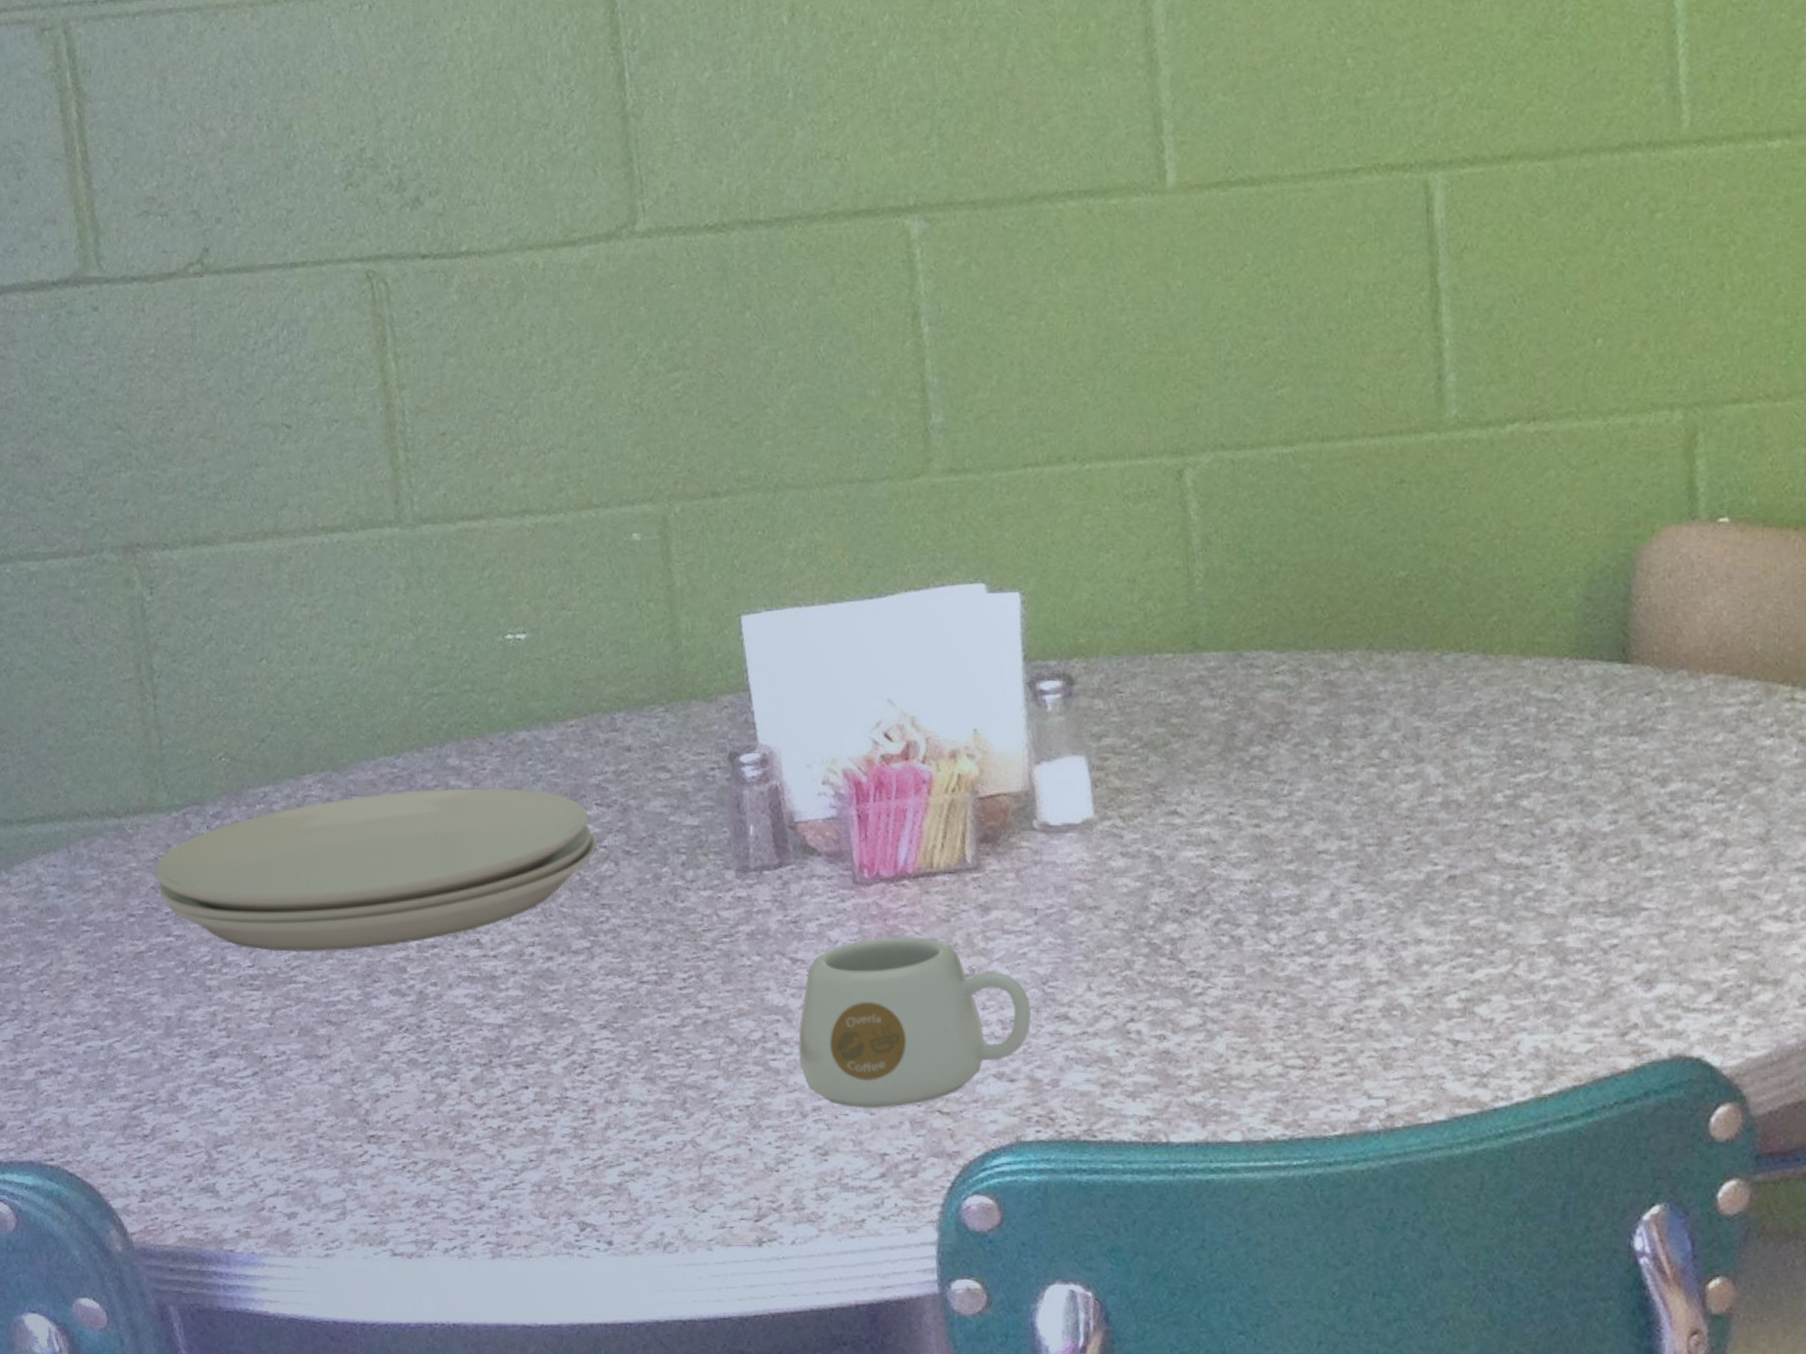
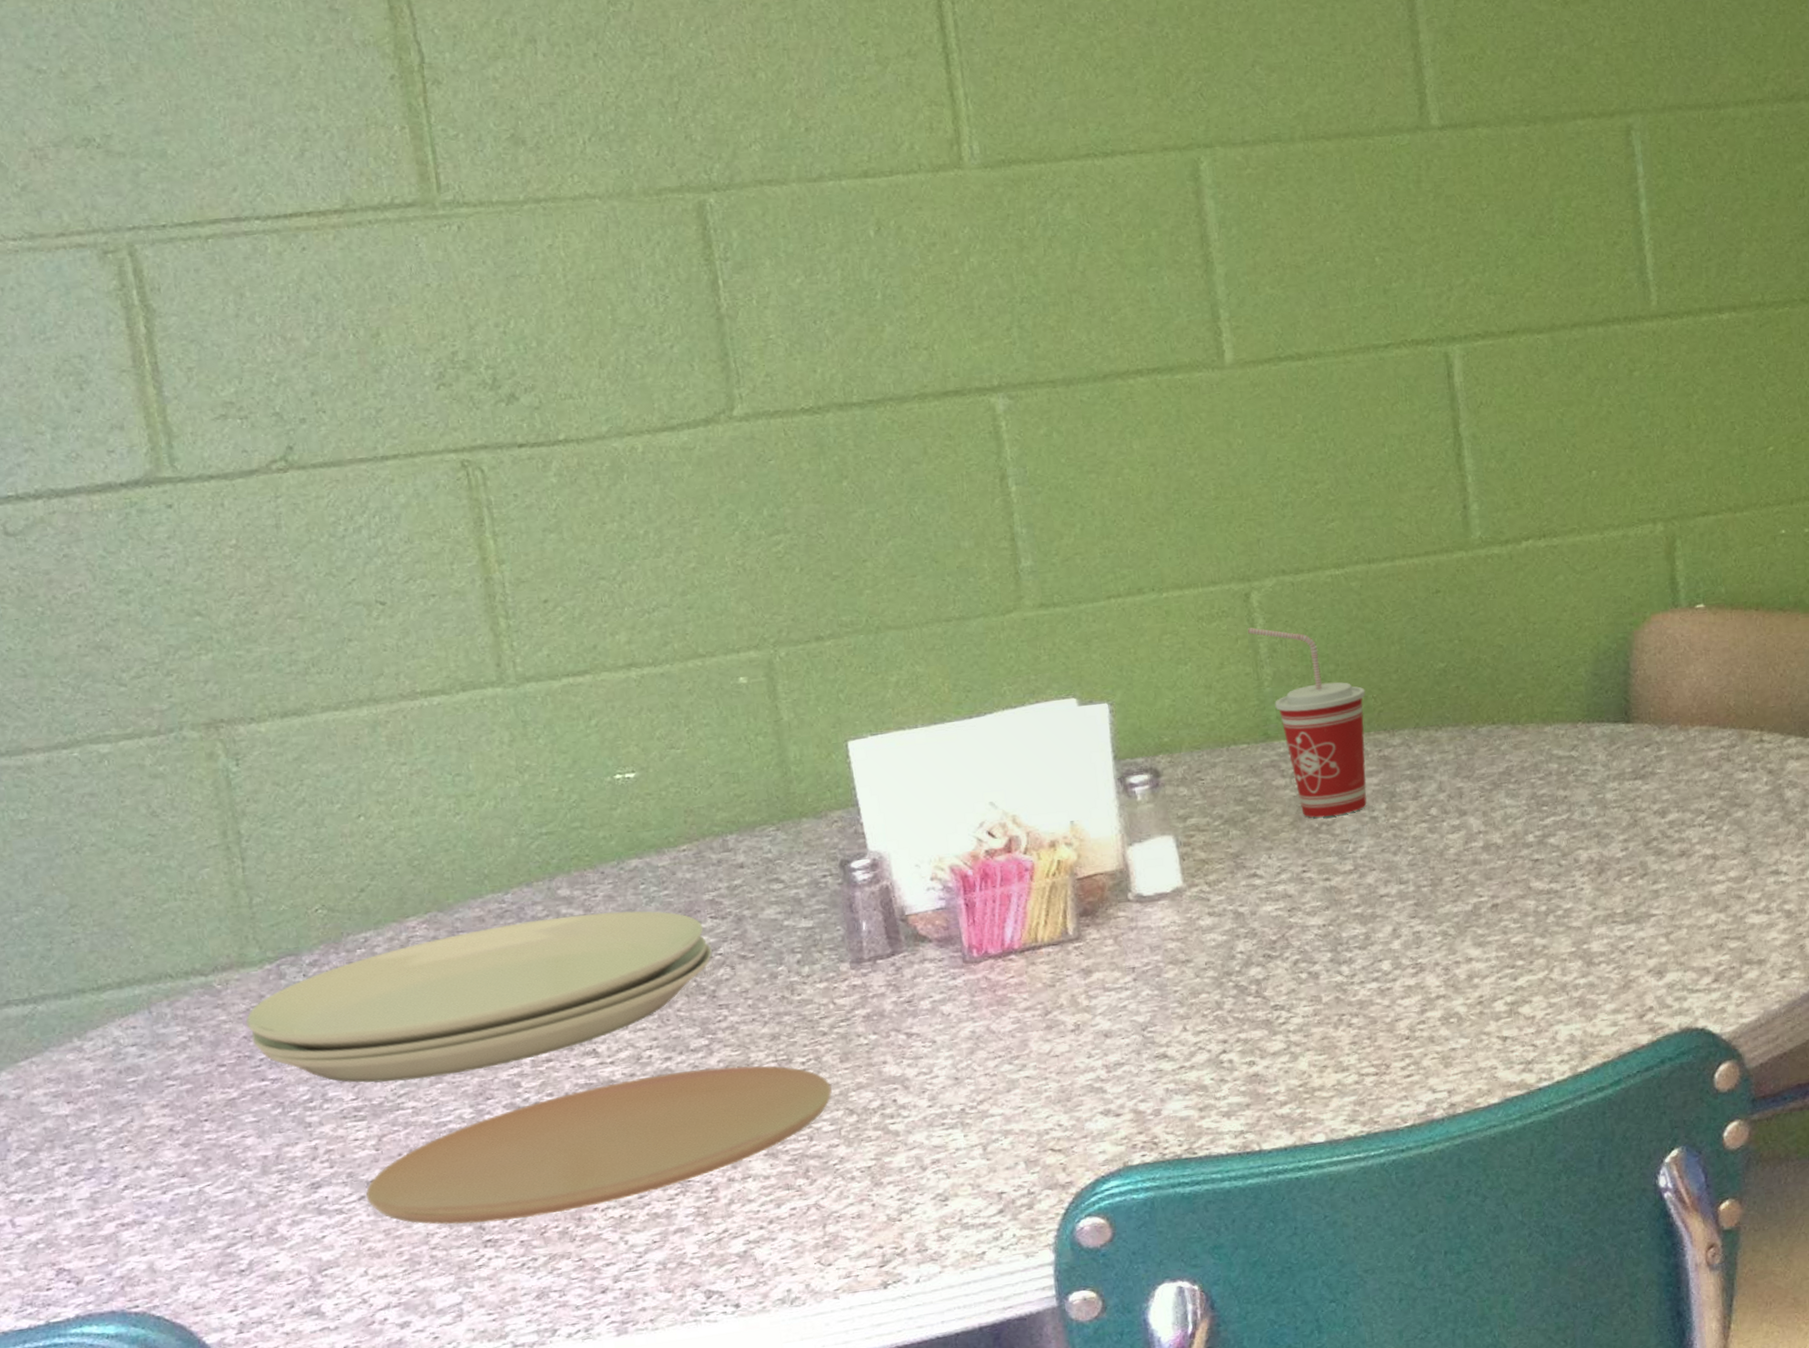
plate: none [259,973,713,1117] -> present [365,1065,832,1225]
mug: present [798,936,1031,1109] -> none [916,1002,1133,1156]
beverage cup: none [1178,511,1312,749] -> present [1247,627,1367,818]

